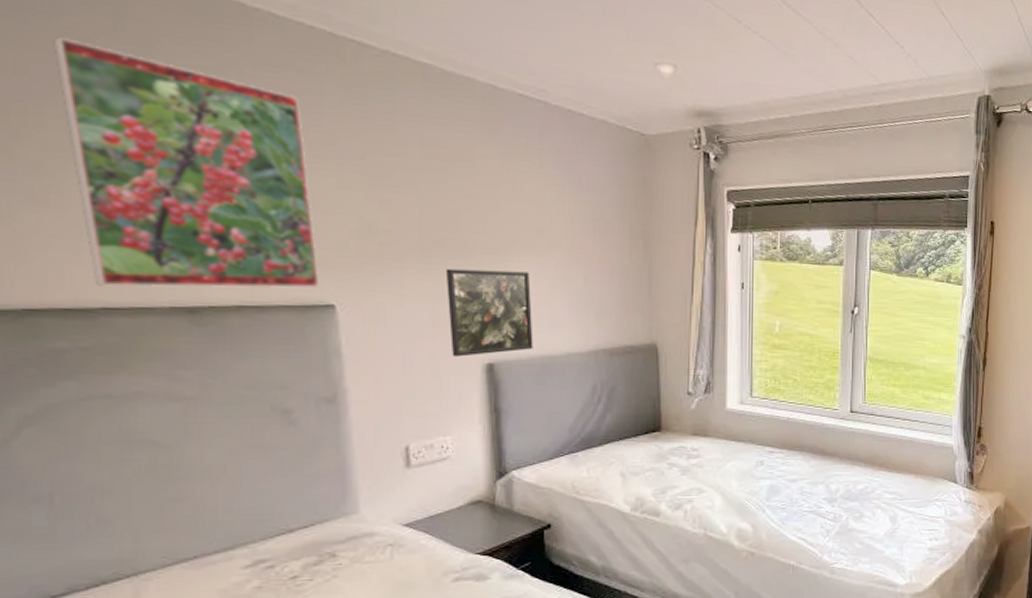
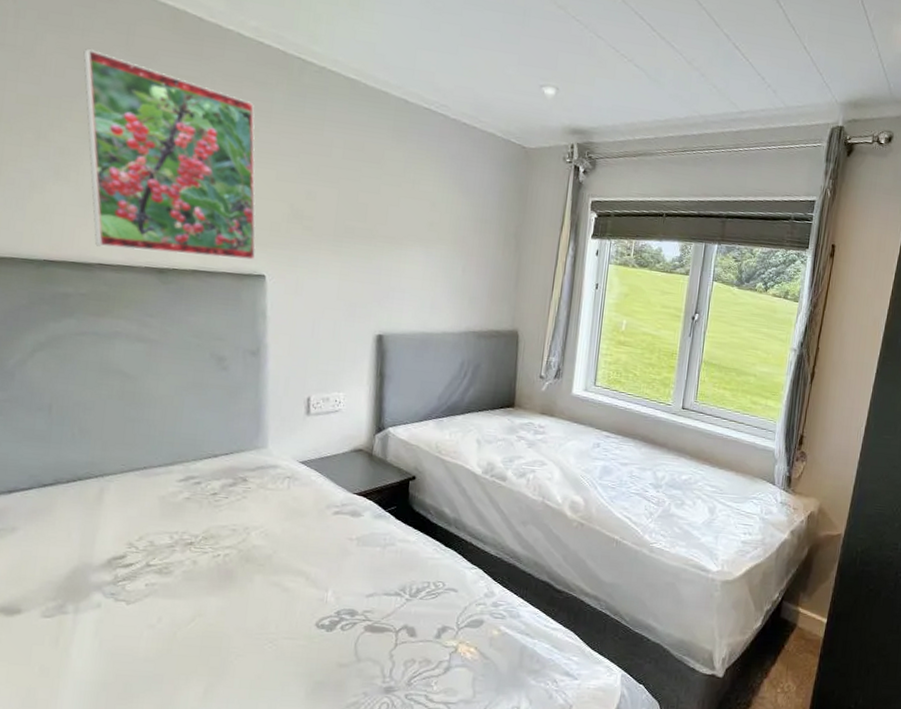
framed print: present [445,268,533,357] -> none [350,252,419,327]

